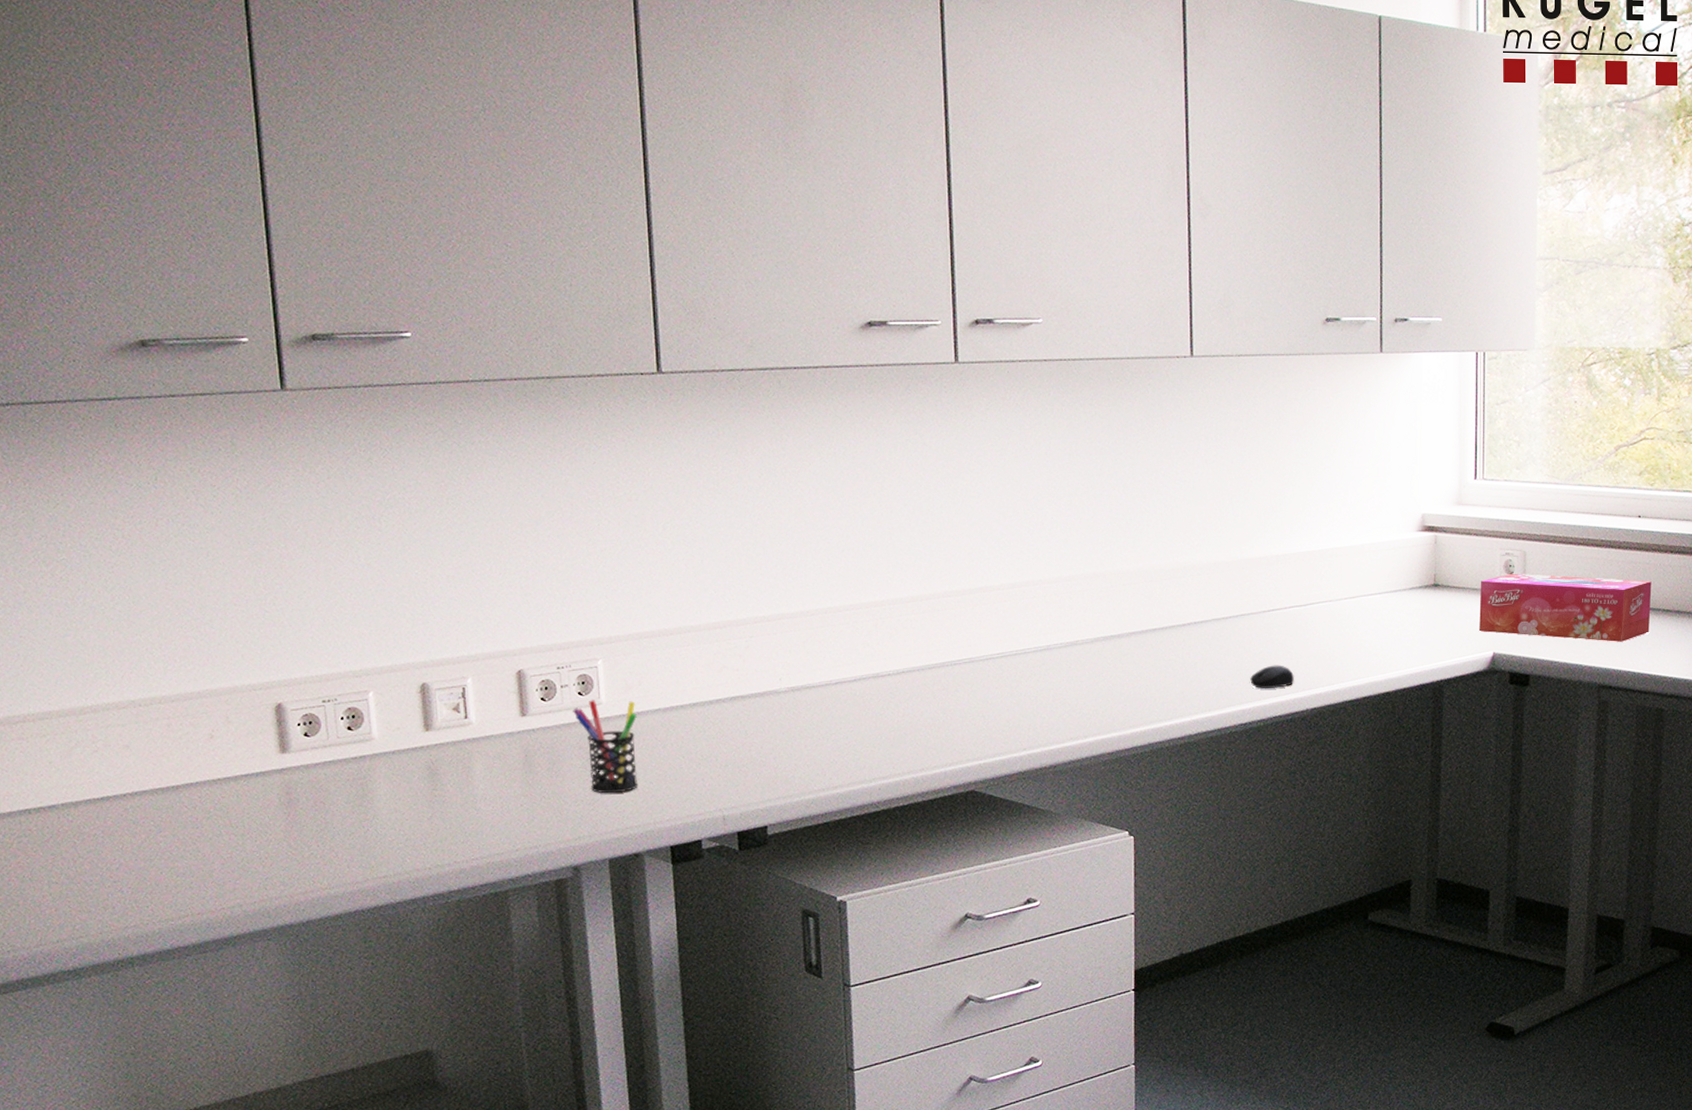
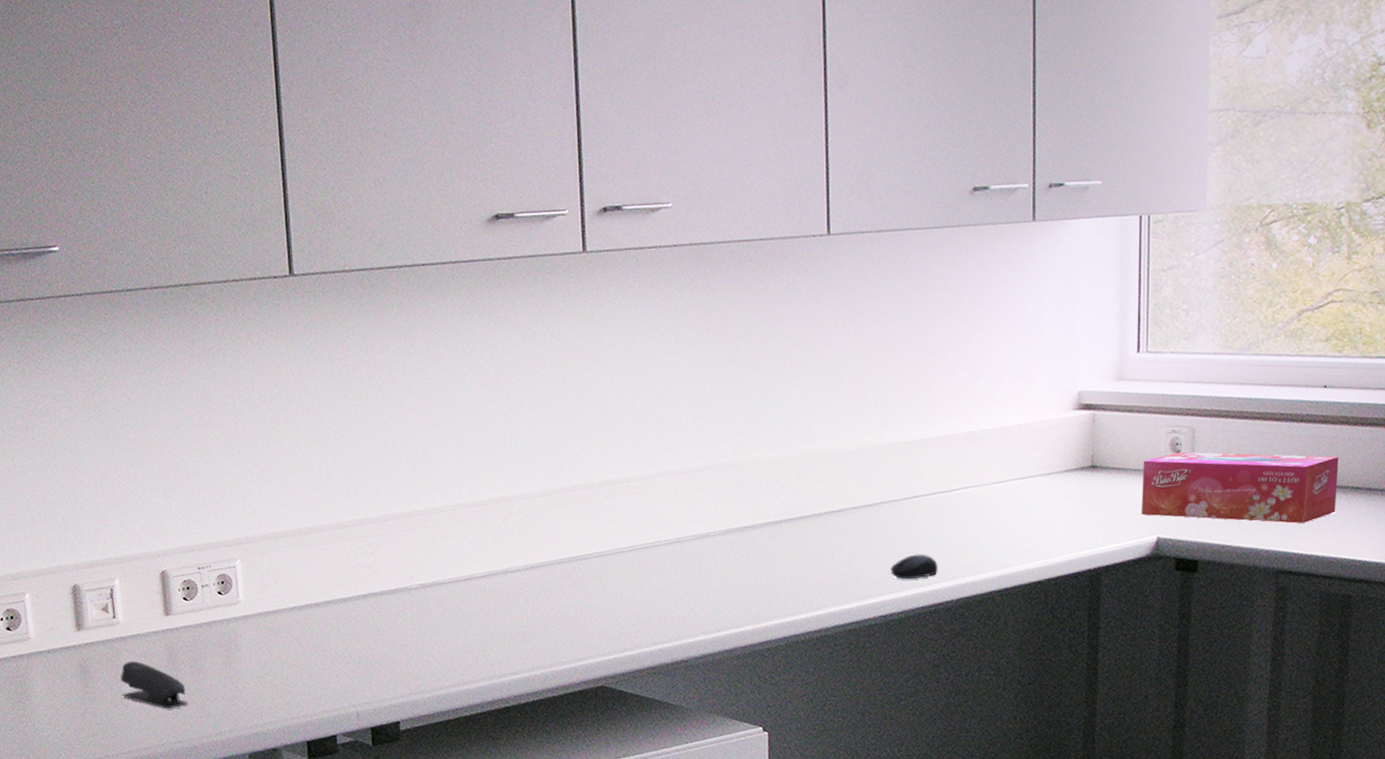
stapler: none [472,763,545,813] -> present [121,661,188,709]
pen holder: present [573,700,639,794] -> none [213,599,276,690]

